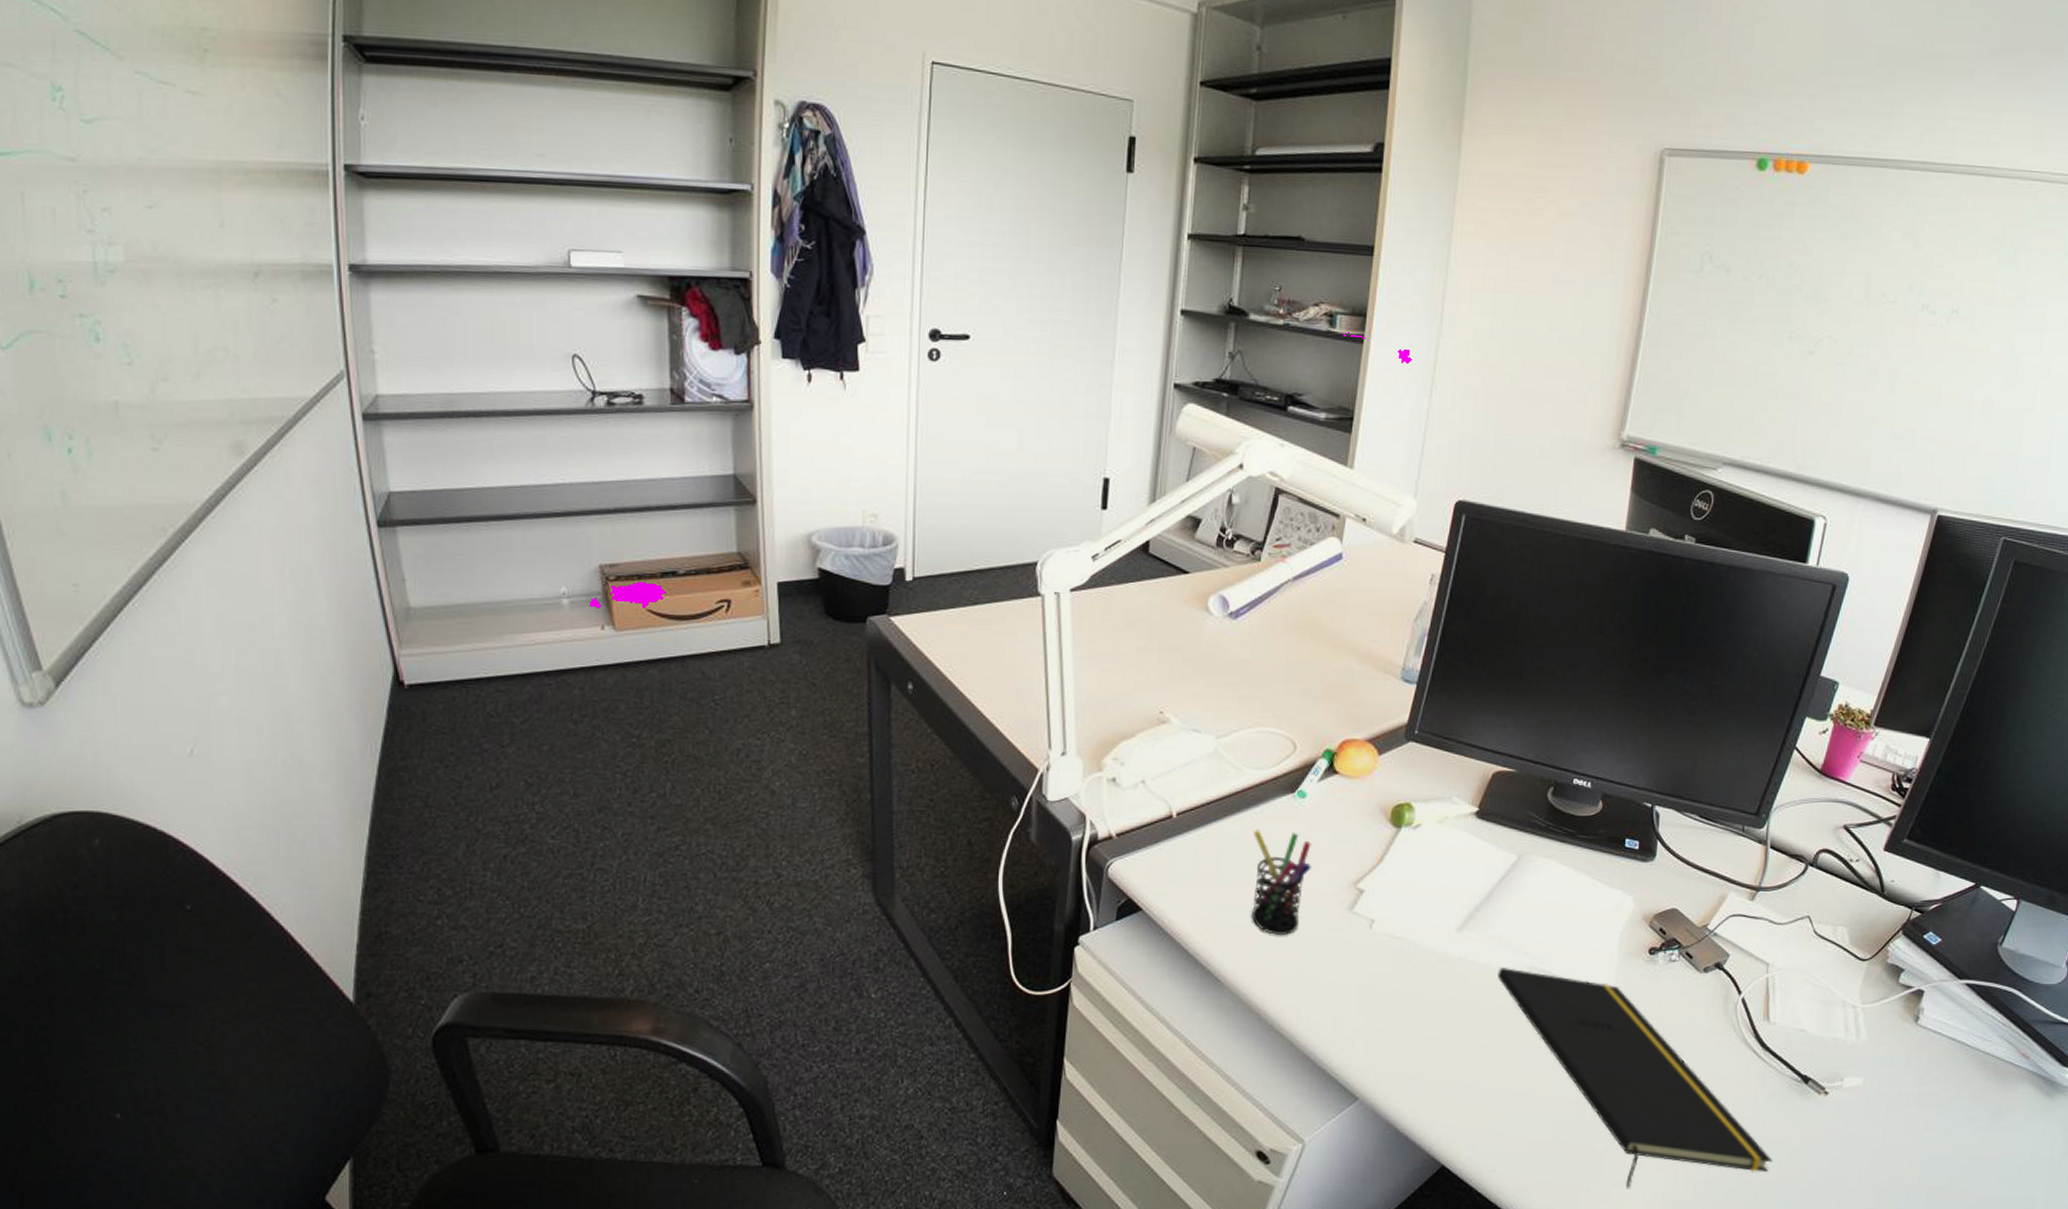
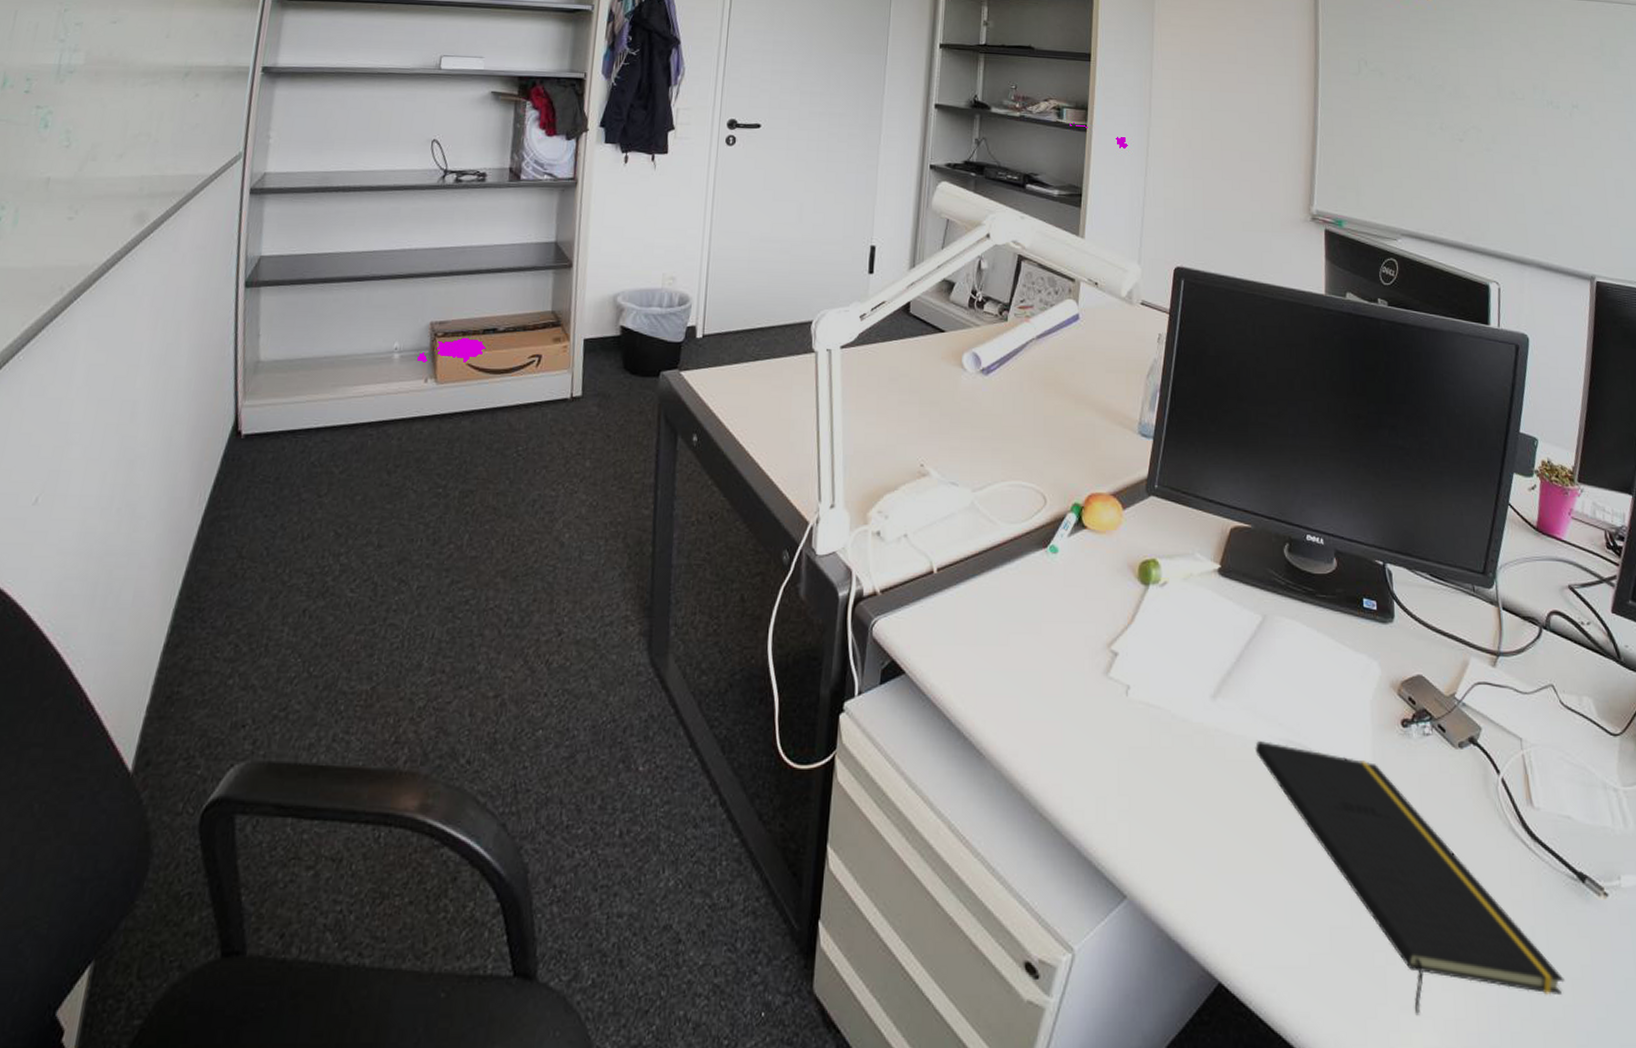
pen holder: present [1252,830,1311,935] -> none [1010,586,1066,702]

